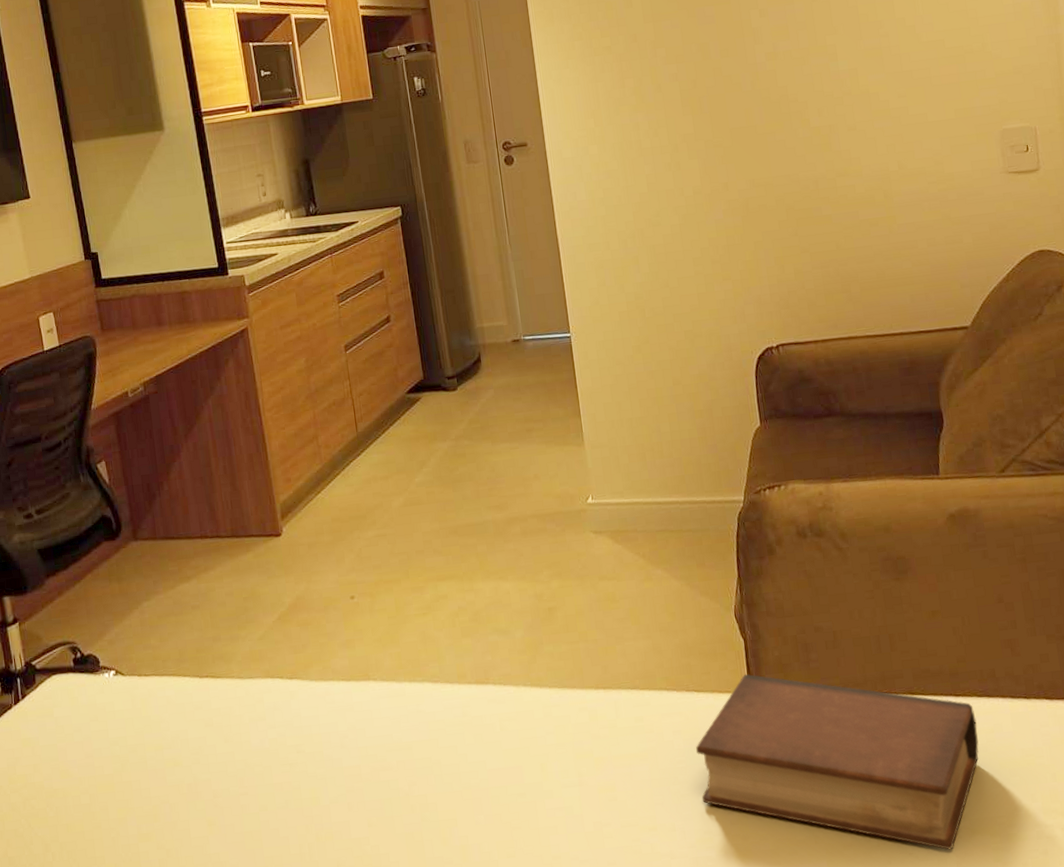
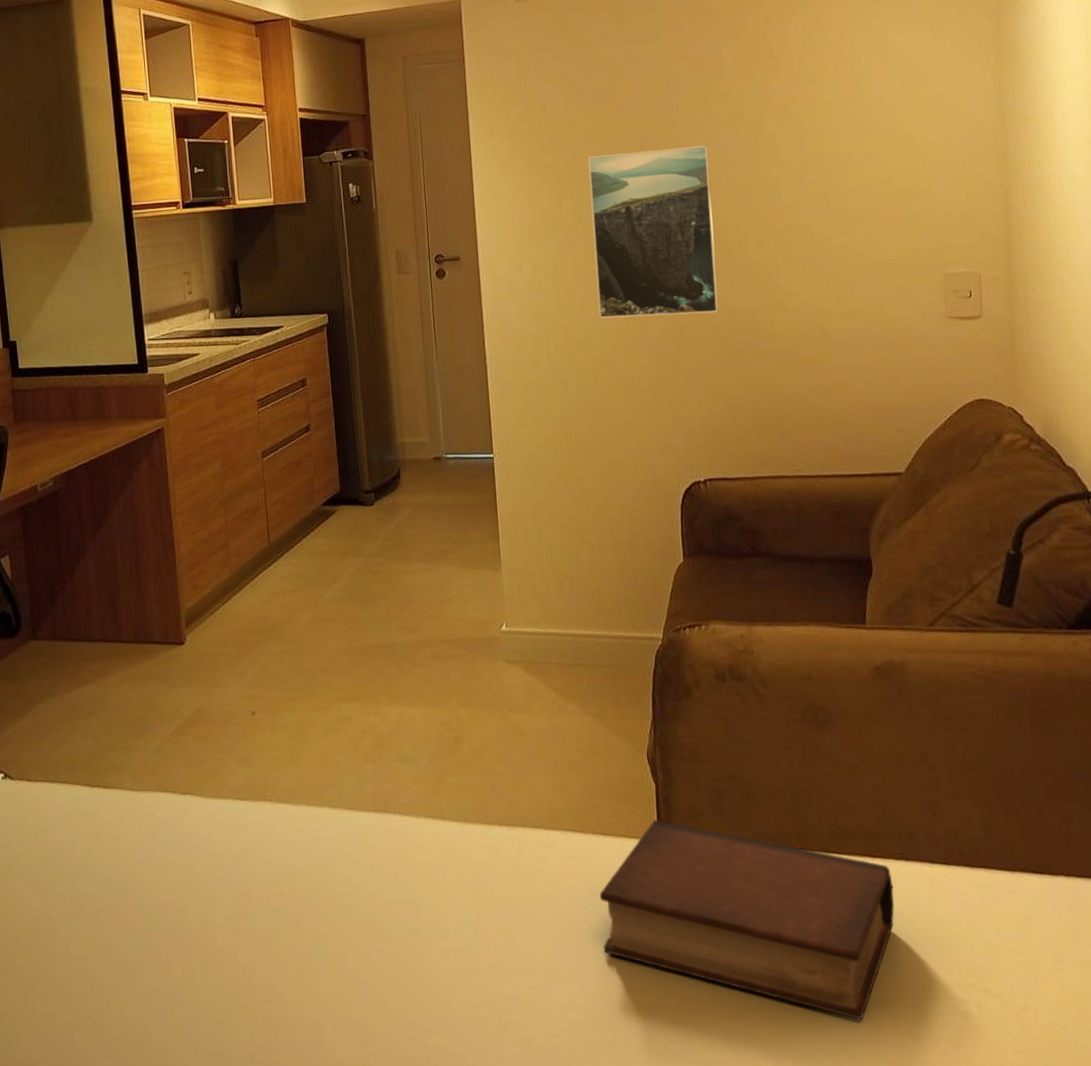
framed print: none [647,17,783,195] -> present [588,145,719,319]

